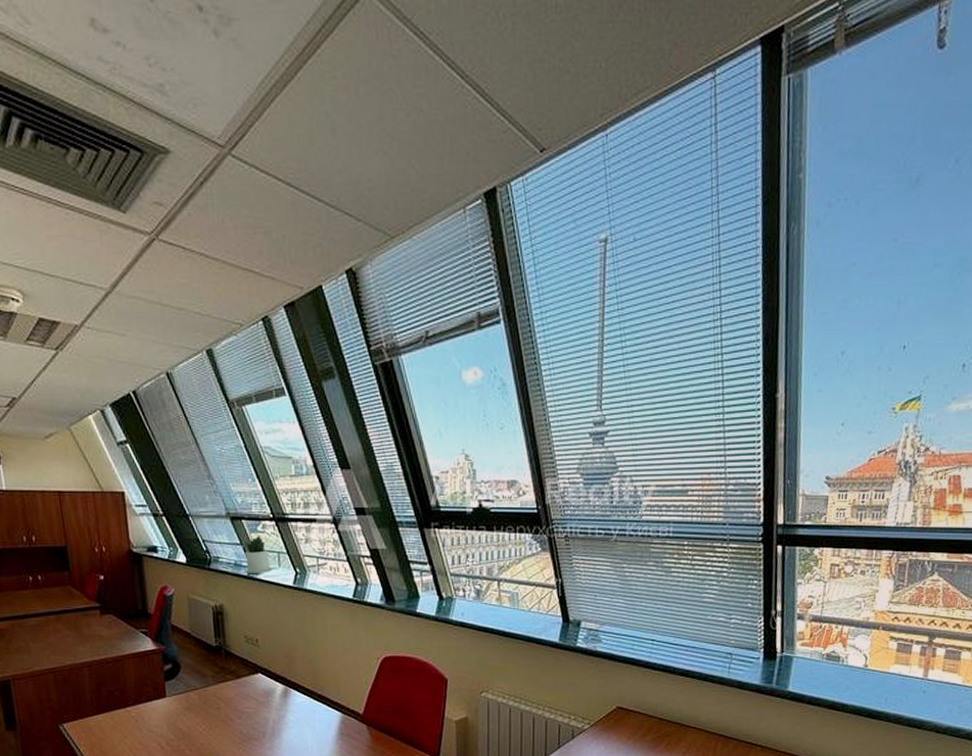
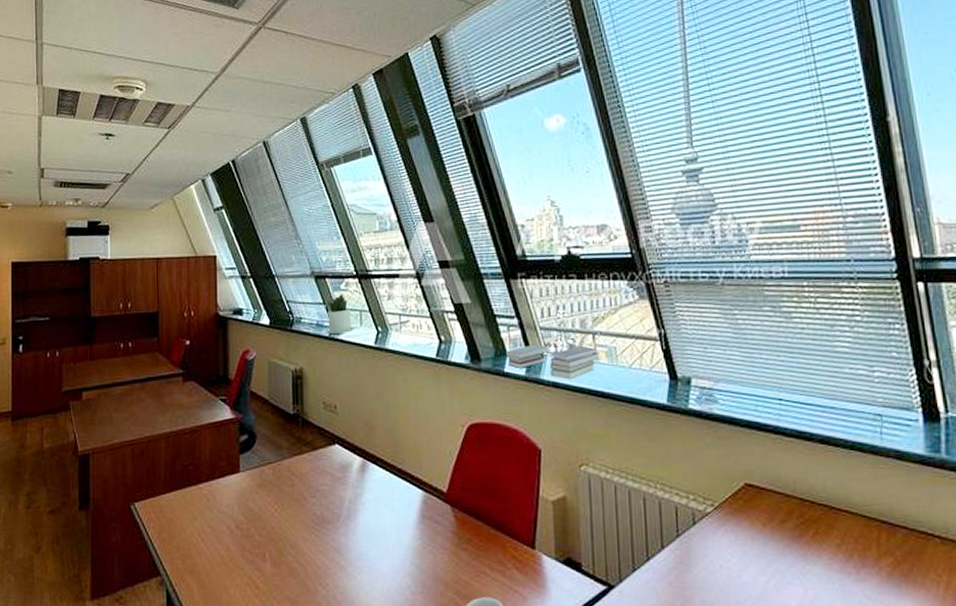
books: none [418,588,458,610] -> present [505,344,549,369]
books: none [458,591,504,620] -> present [550,345,600,380]

